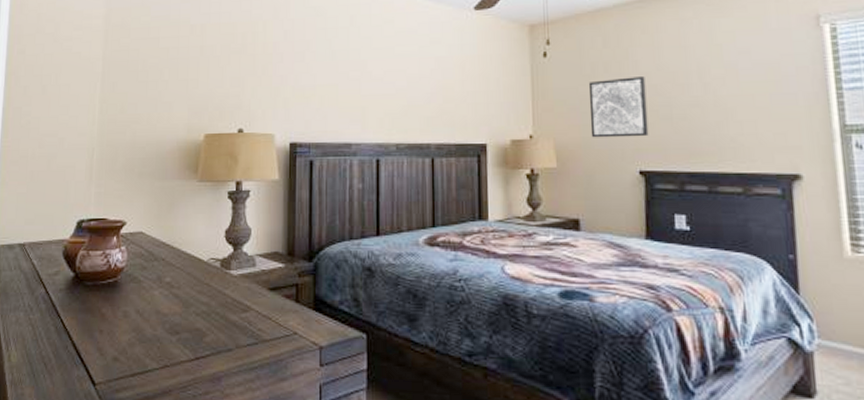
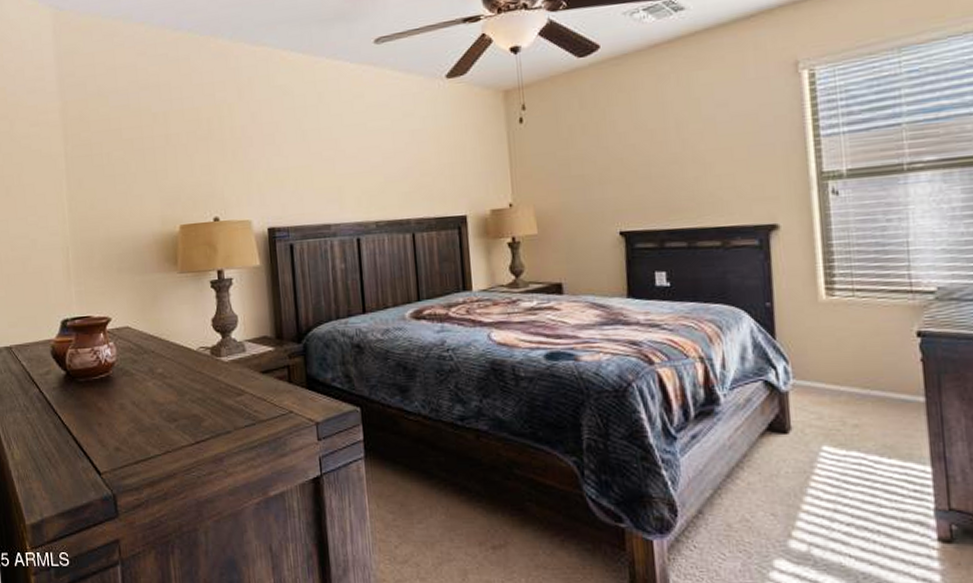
wall art: present [588,77,649,138] -> none [566,136,628,202]

